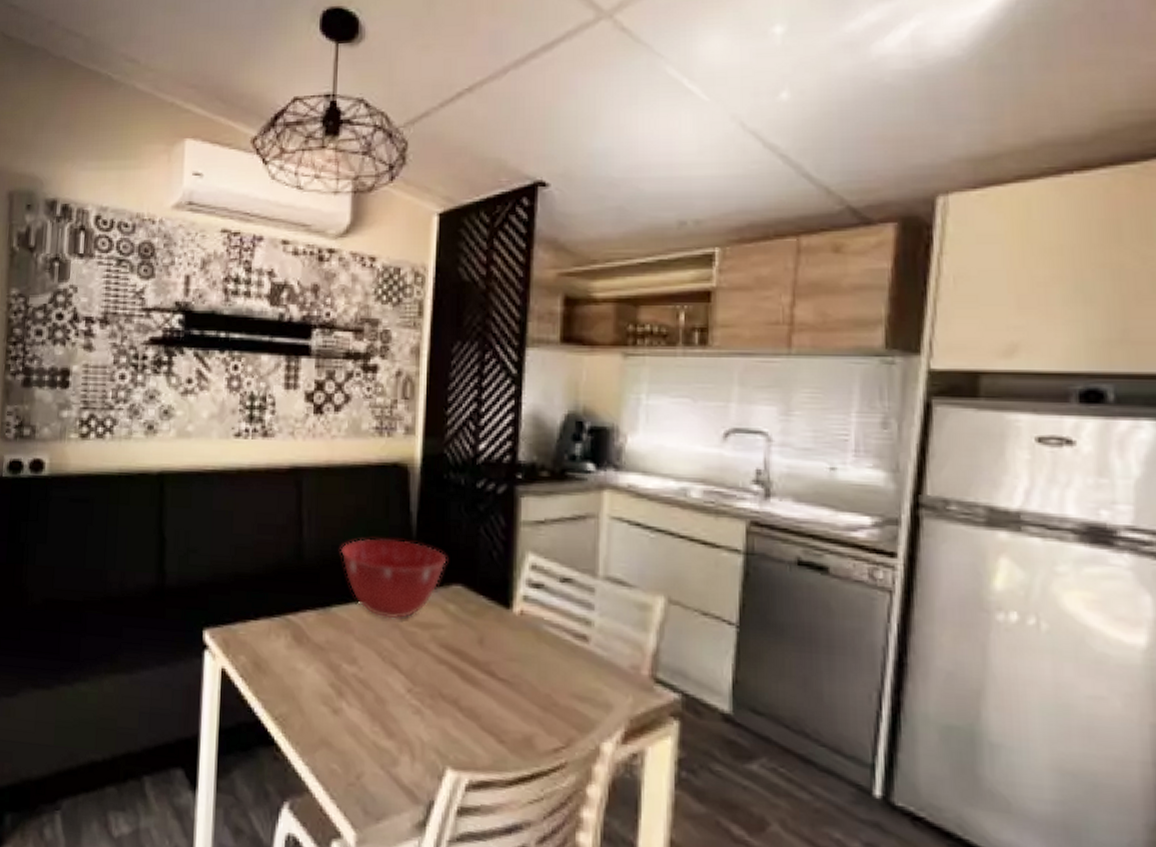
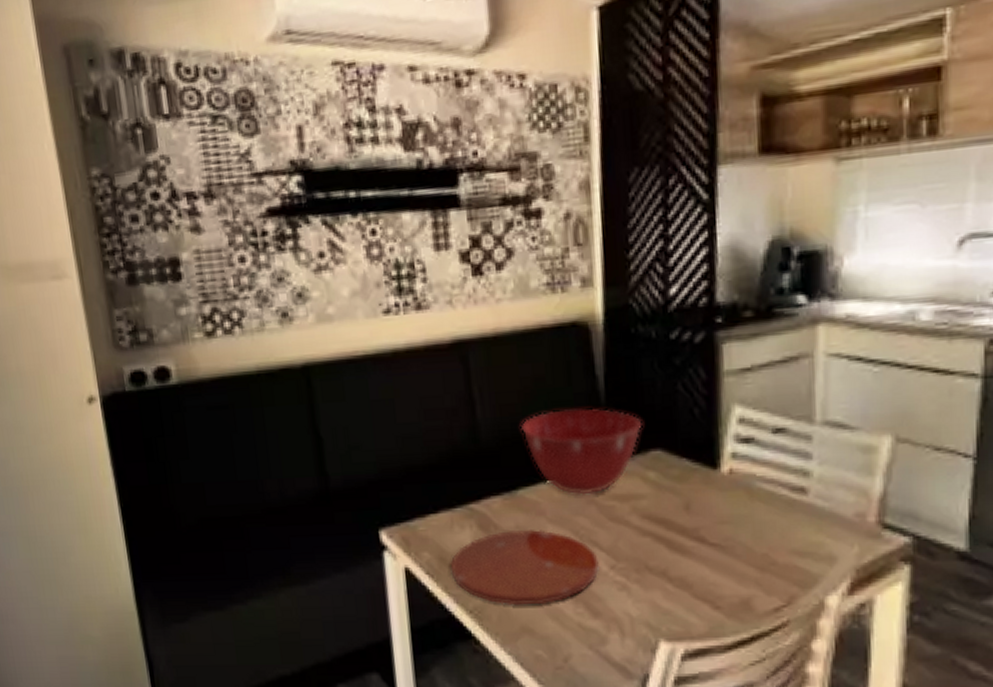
plate: none [262,644,397,720] -> present [450,530,599,606]

